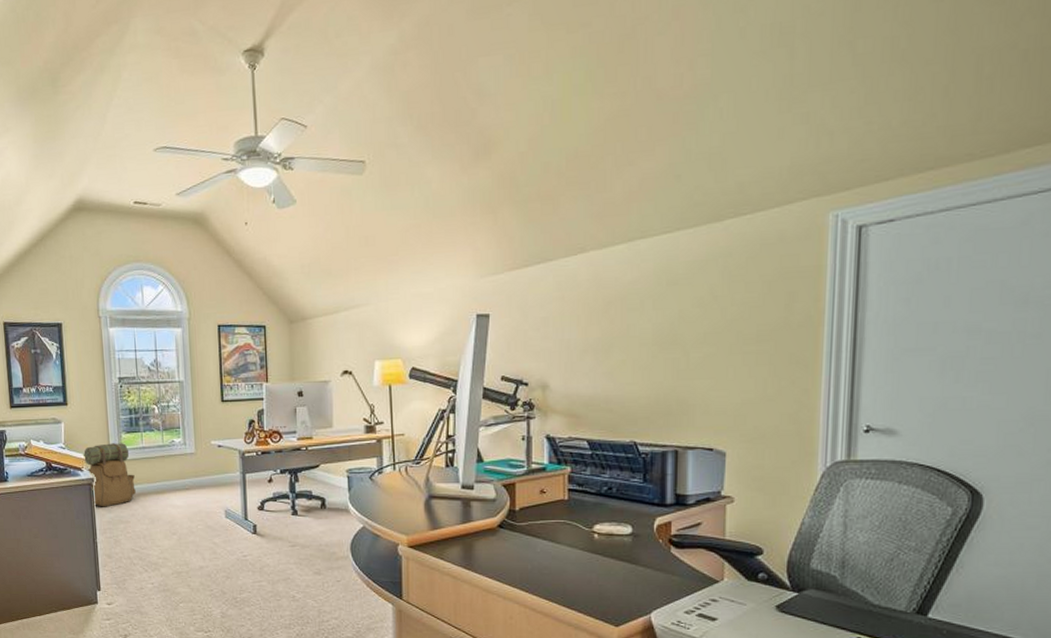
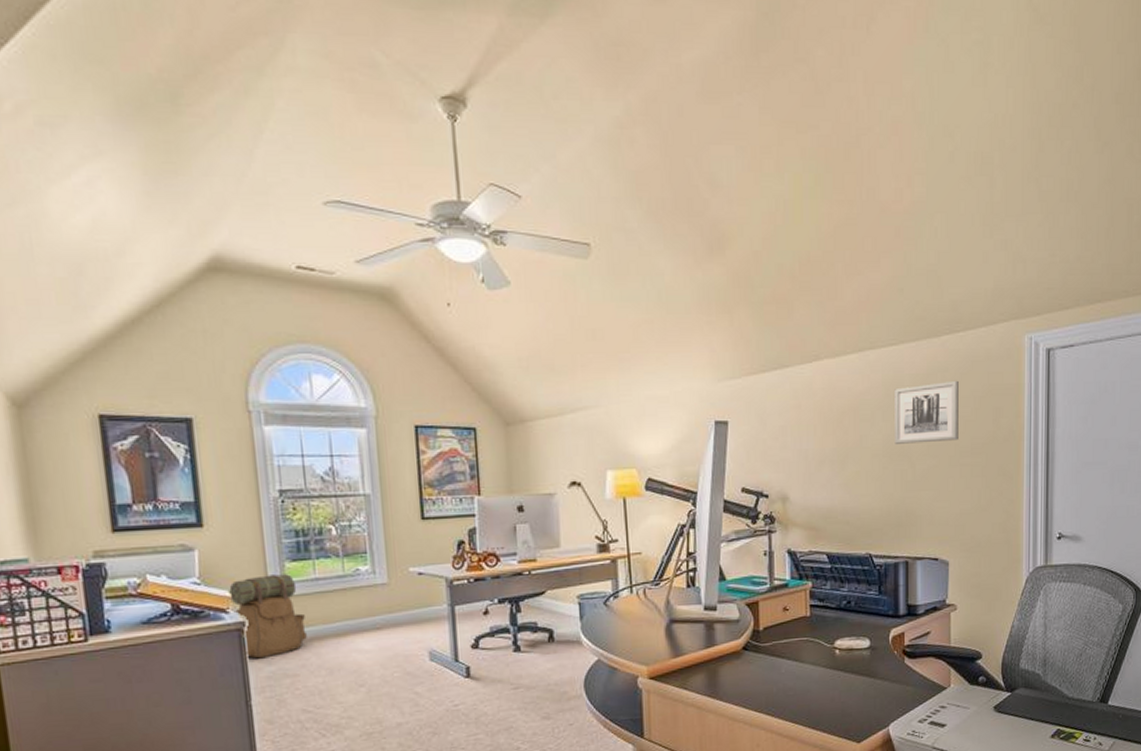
wall art: none [666,265,744,333] -> present [894,380,959,444]

